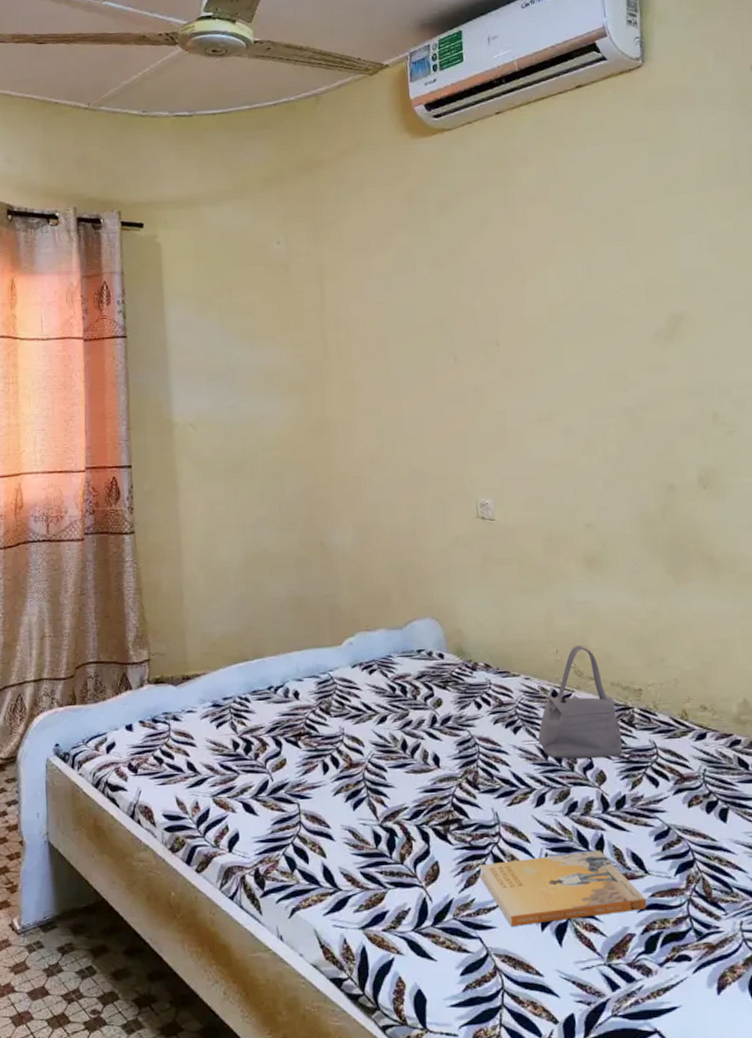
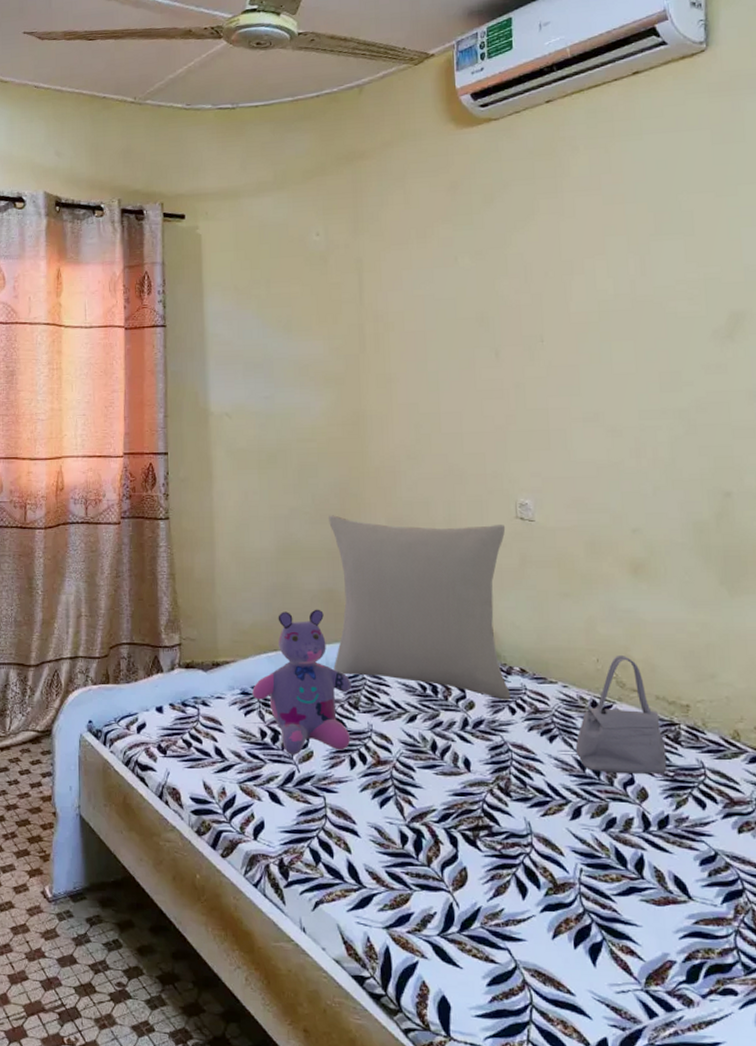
toy: none [224,616,323,764] -> present [252,609,351,755]
pillow: none [296,522,476,696] -> present [329,515,511,700]
book: present [478,850,647,926] -> none [508,870,690,942]

